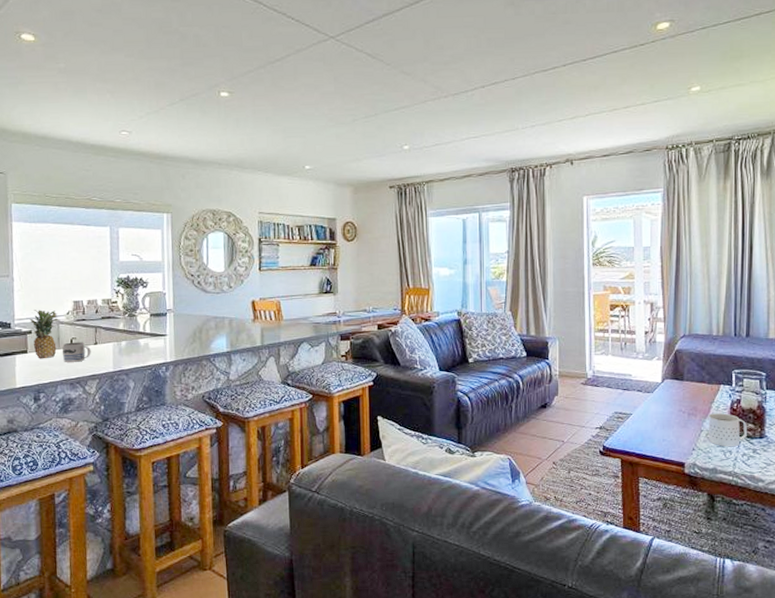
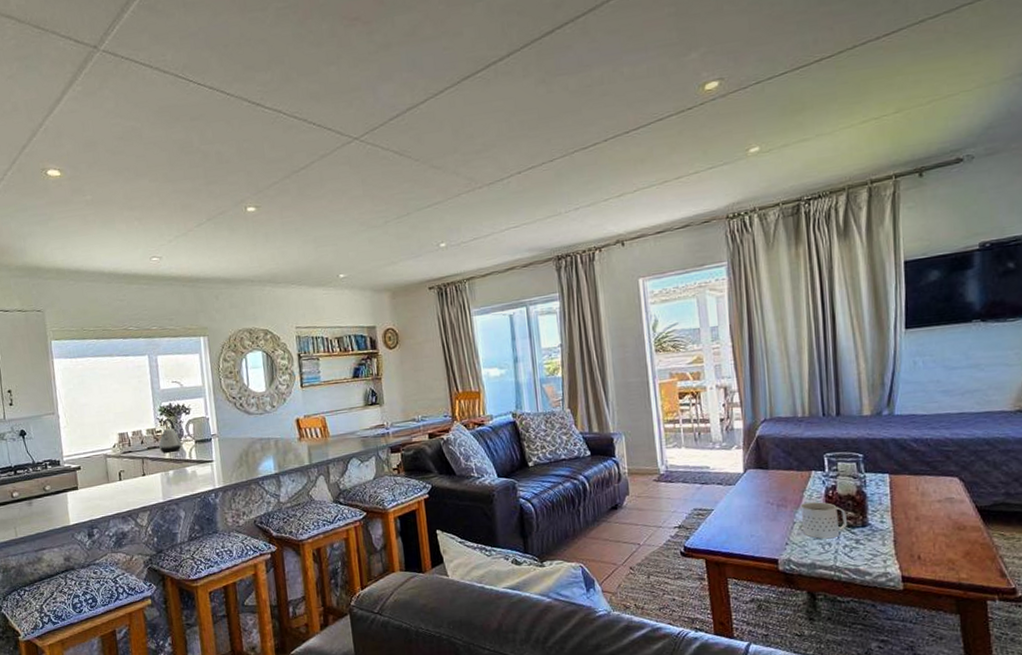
fruit: present [30,310,59,359] -> none [78,444,107,495]
mug: present [62,342,91,362] -> none [111,474,140,496]
kettle: none [113,290,136,323] -> present [159,418,182,453]

